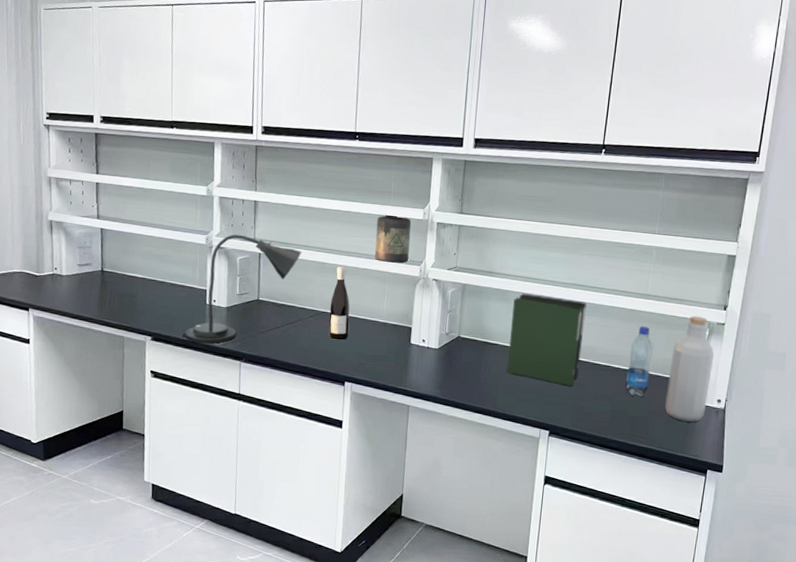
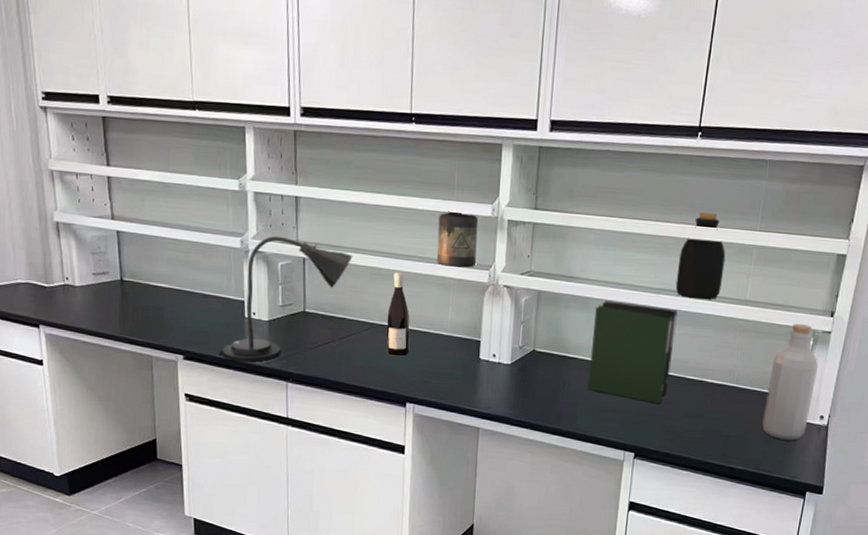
bottle: none [584,217,629,293] -> present [675,211,726,299]
bottle: present [625,326,653,397] -> none [719,335,751,414]

